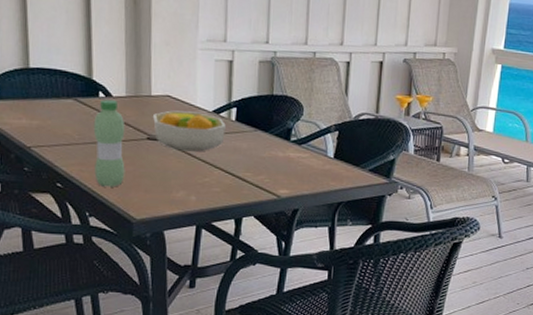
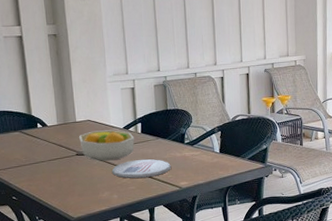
water bottle: present [93,99,126,187] -> none [35,129,62,196]
plate: none [191,155,271,180] -> present [111,159,172,179]

